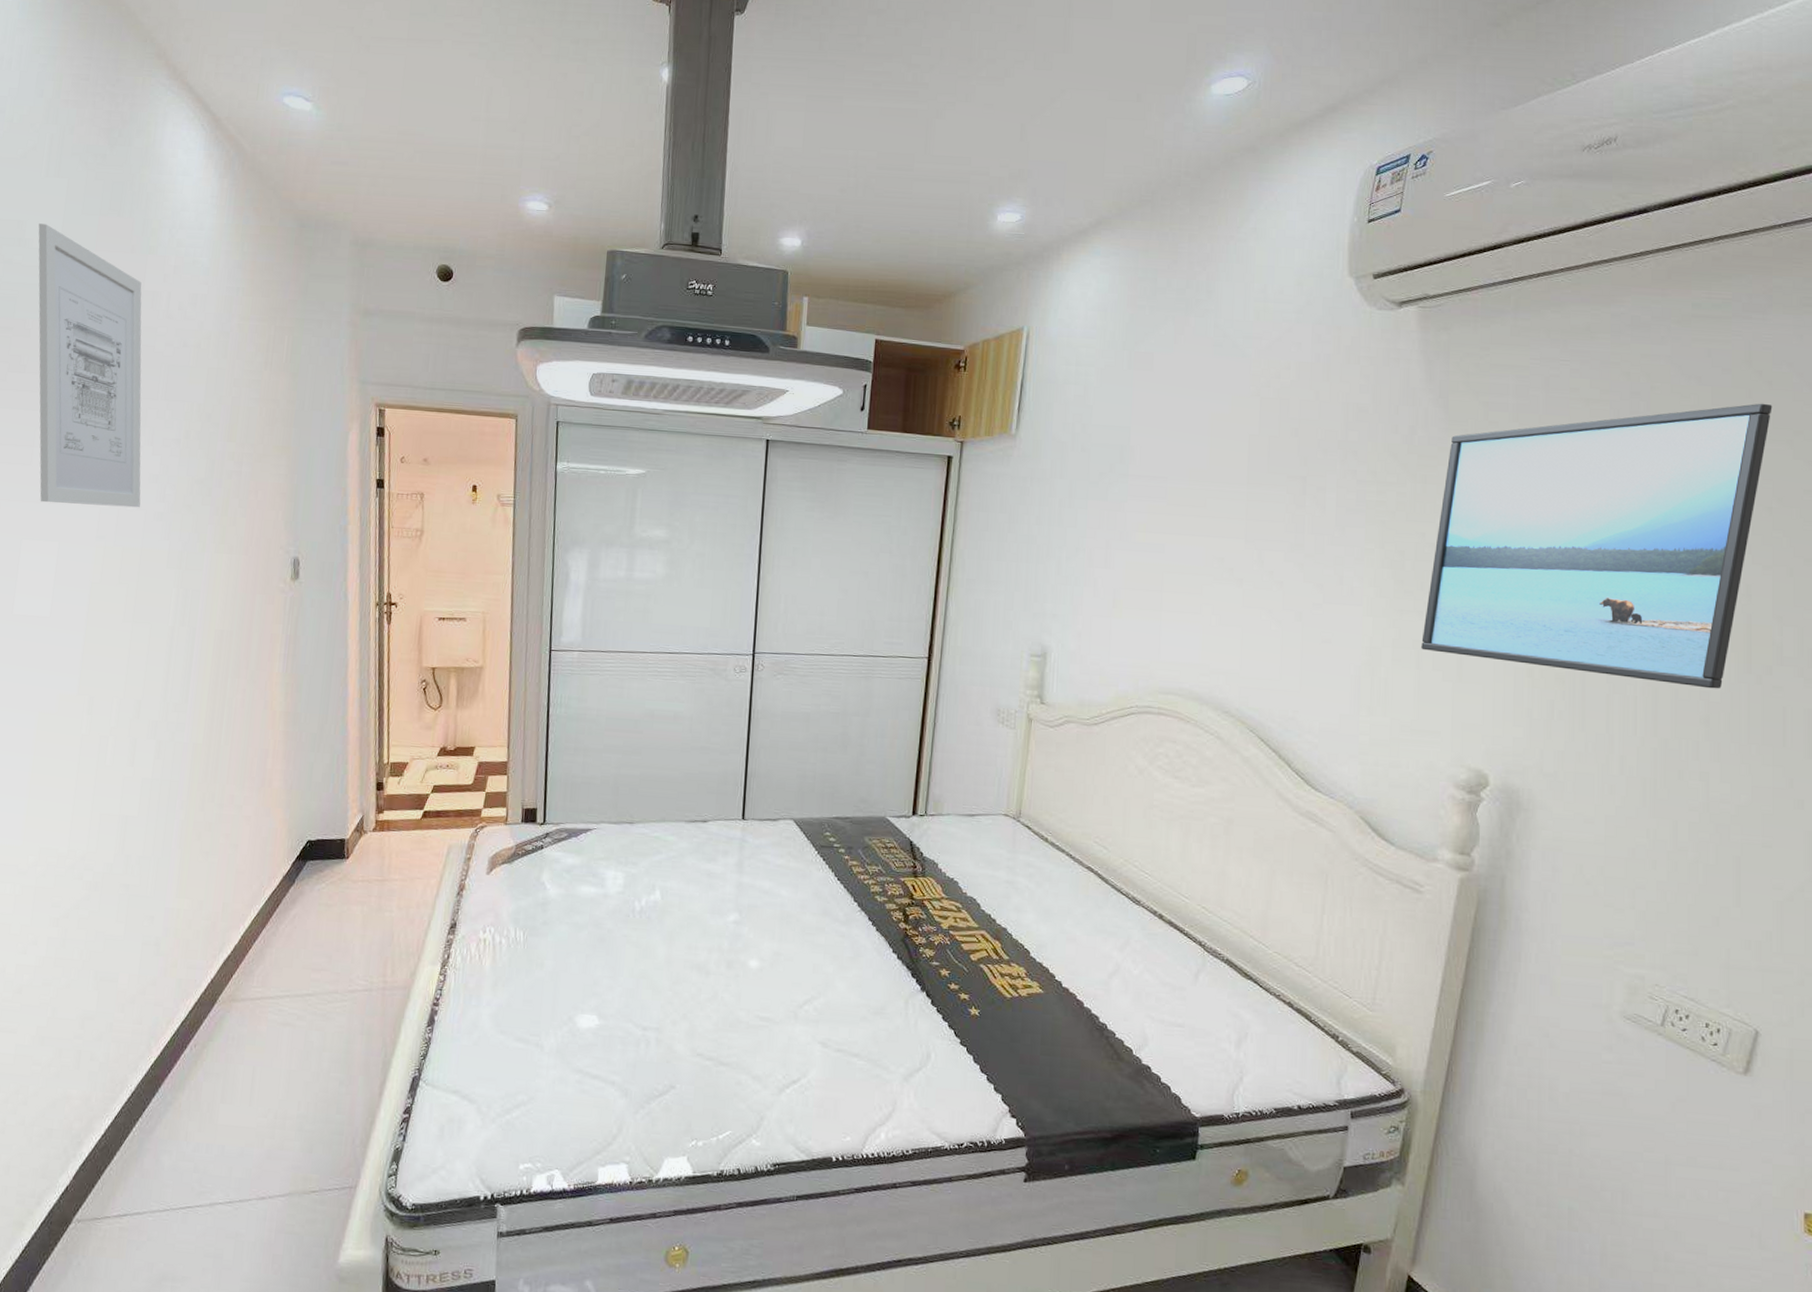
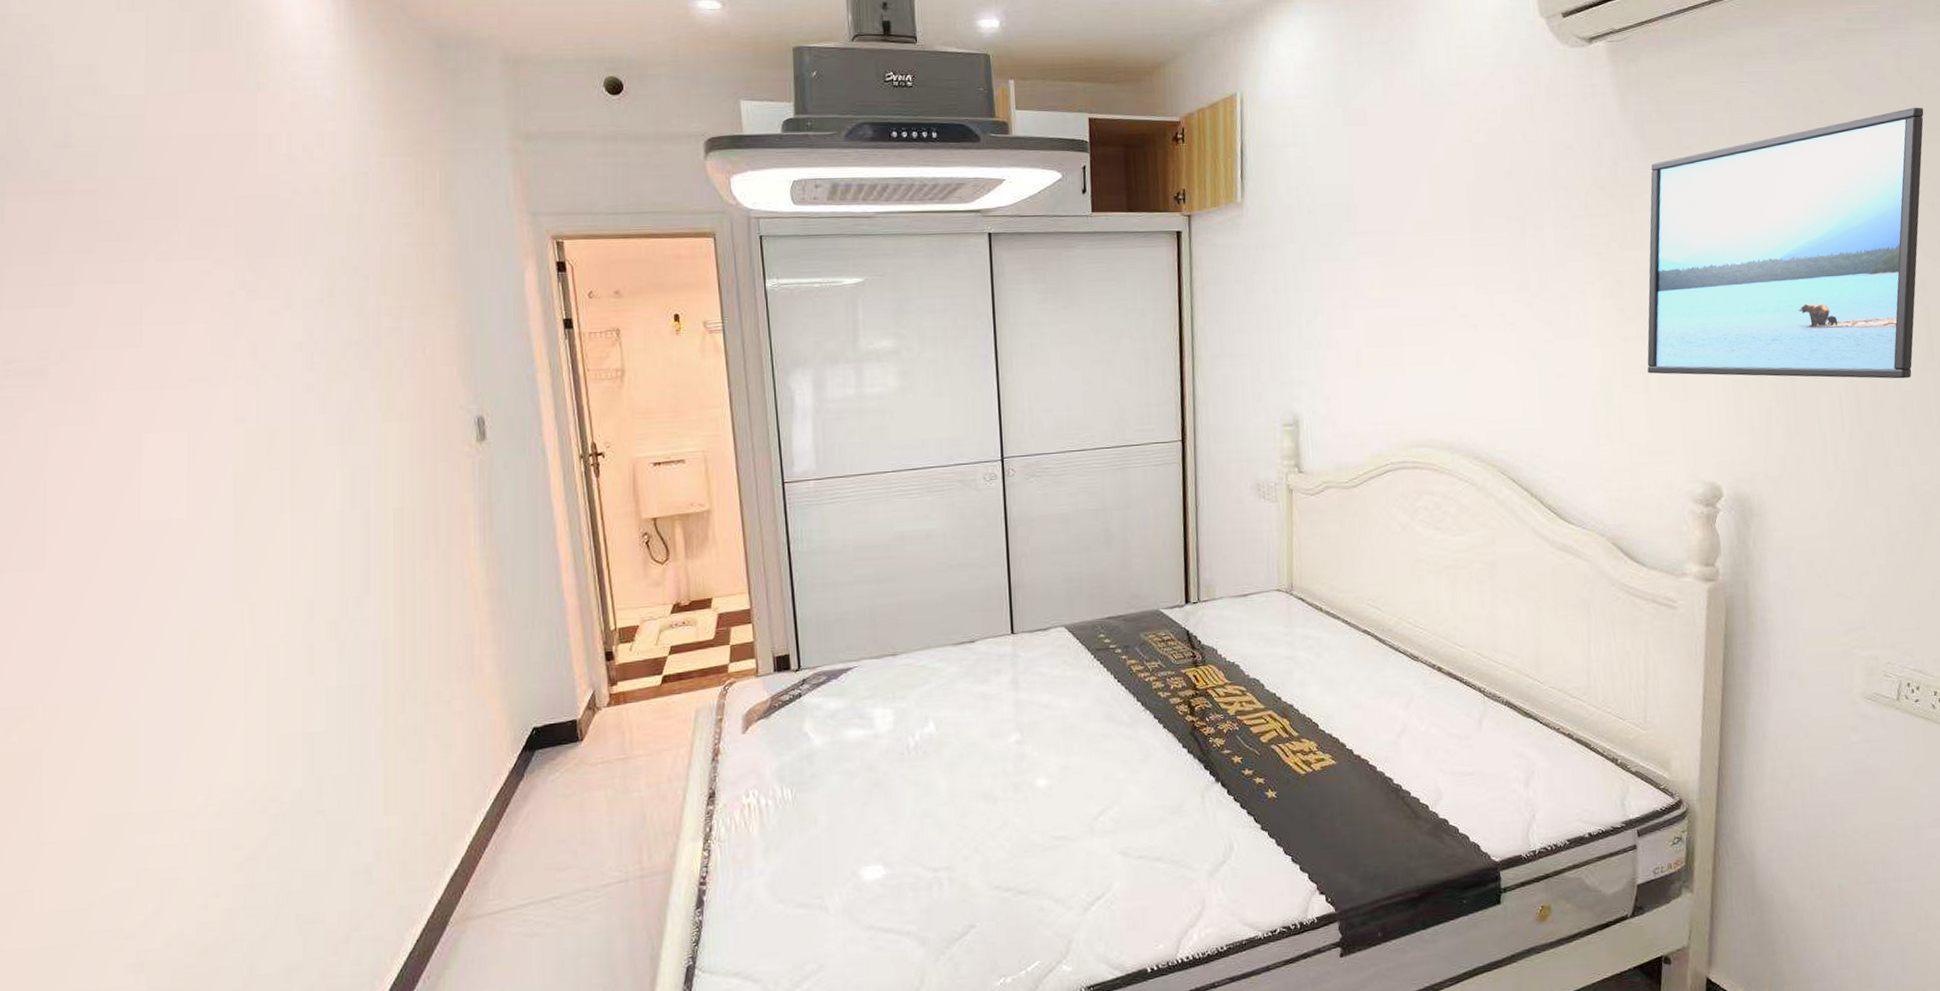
wall art: present [38,223,142,508] -> none [115,66,284,388]

